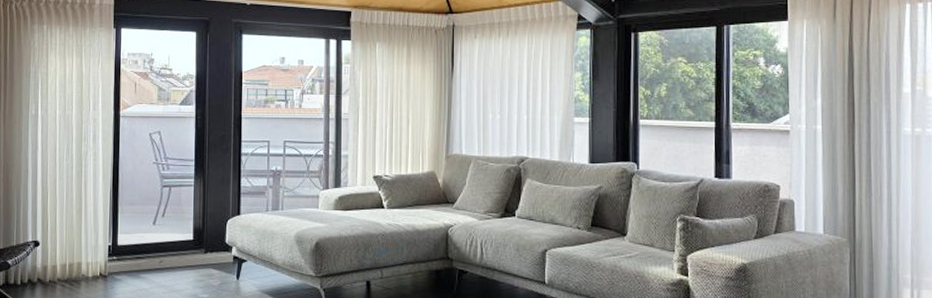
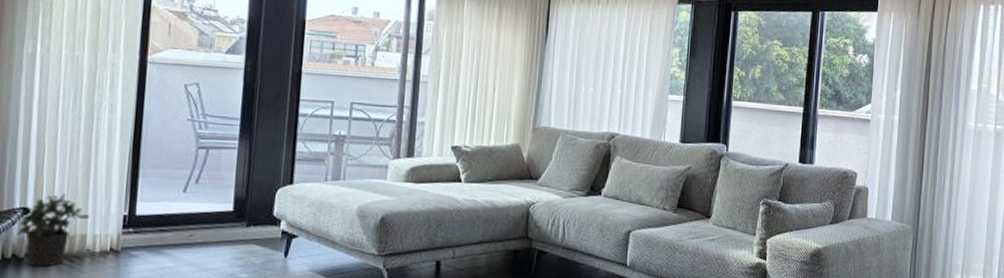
potted plant: none [31,228,83,290] -> present [17,193,89,267]

